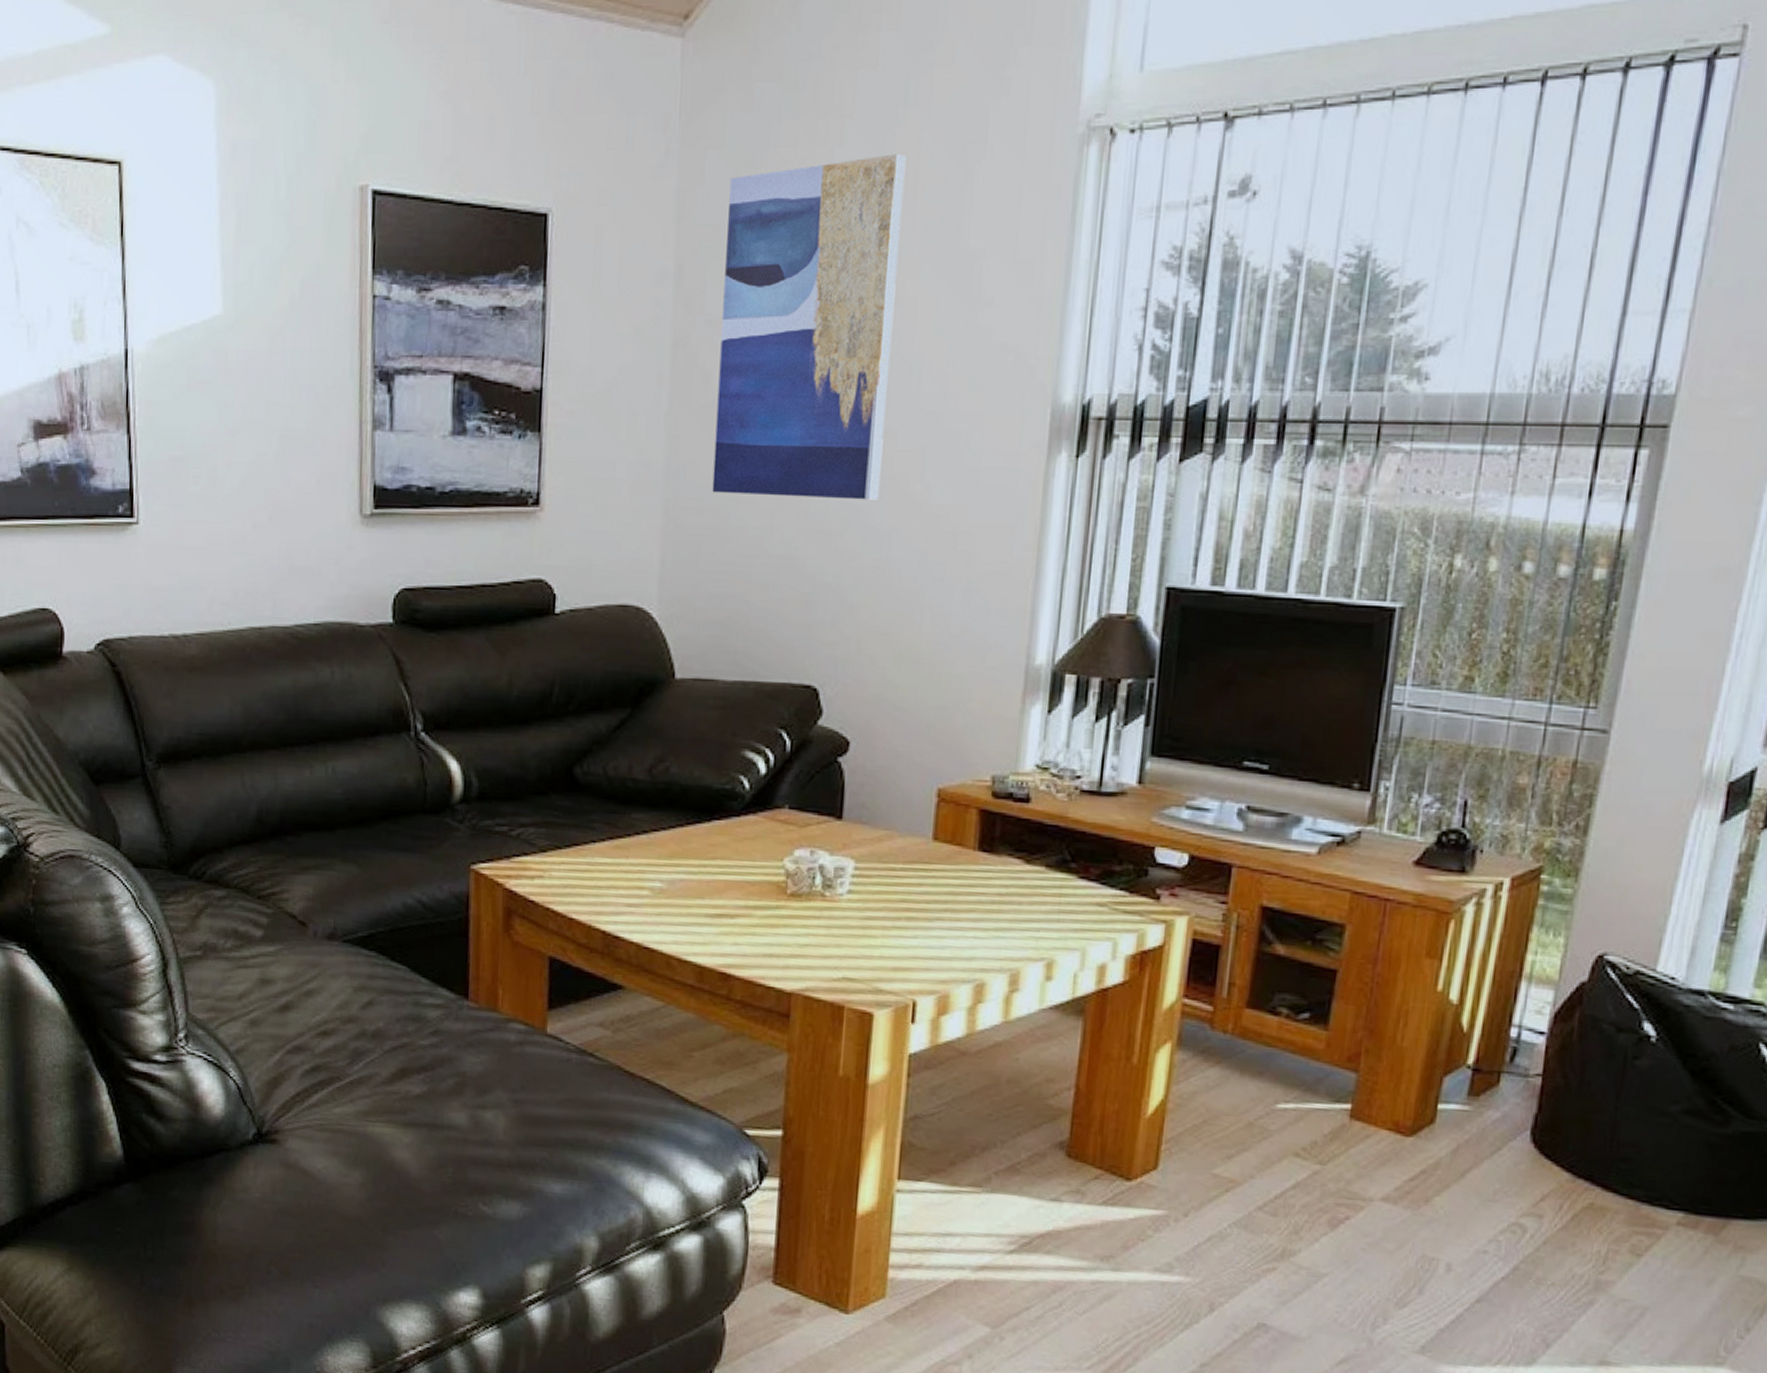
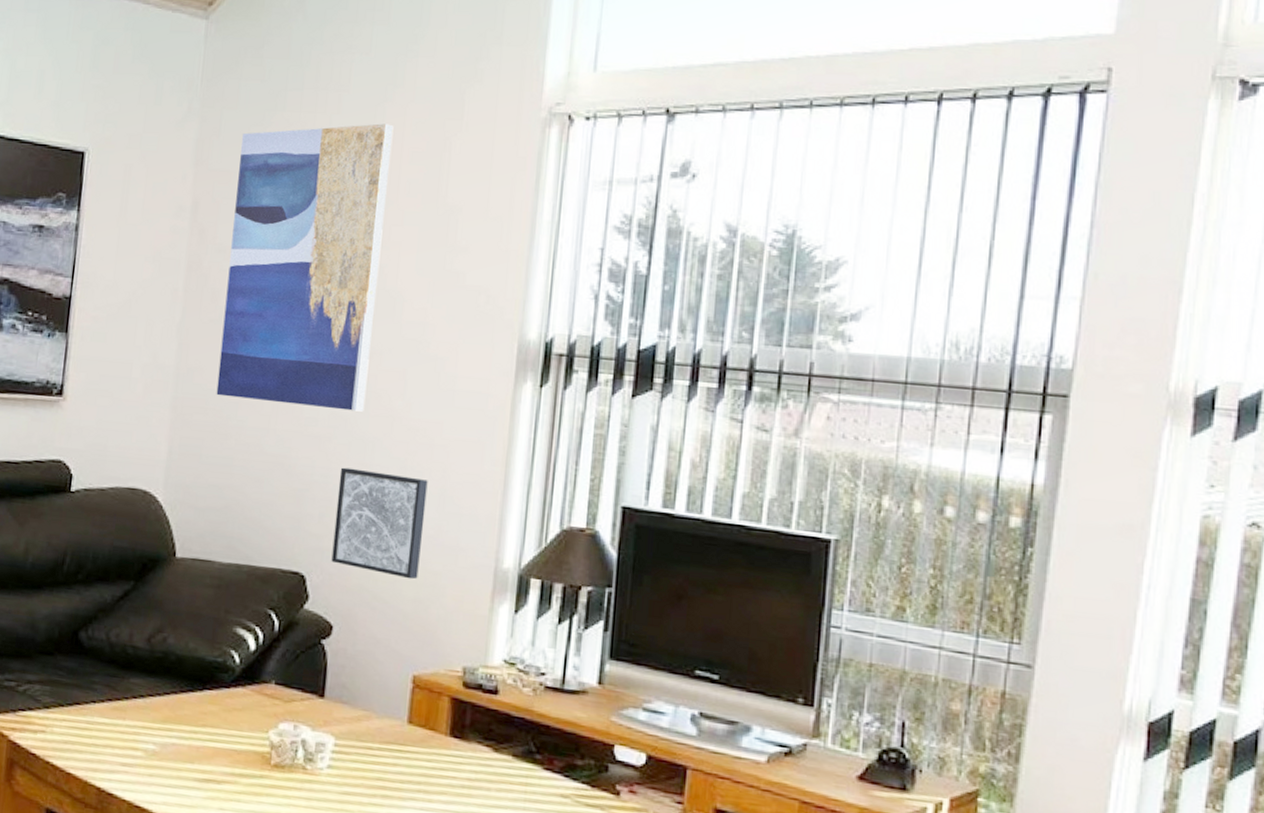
wall art: none [846,565,952,685] -> present [331,467,428,580]

